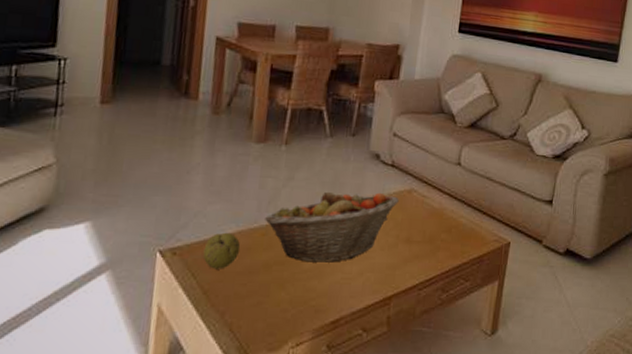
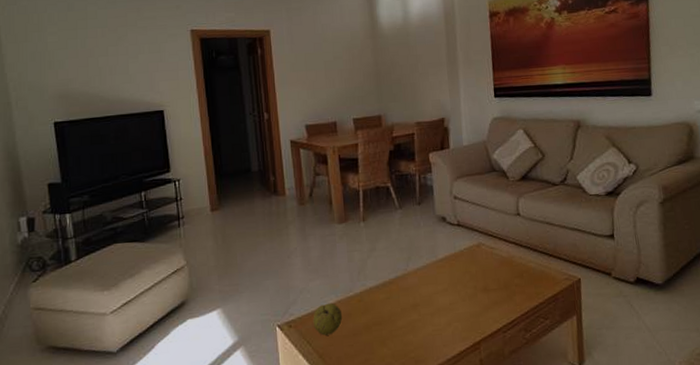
fruit basket: present [265,192,399,263] -> none [358,250,470,320]

